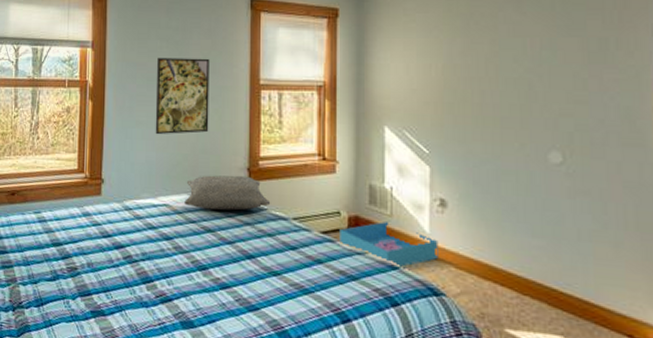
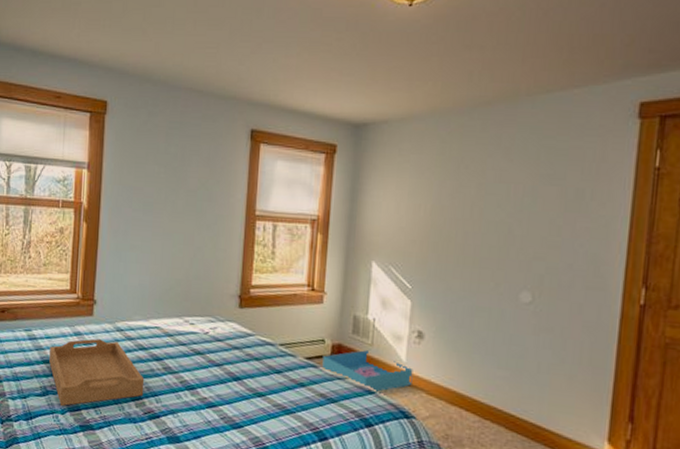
serving tray: none [59,219,155,291] -> present [49,338,145,407]
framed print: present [155,58,210,135] -> none [149,183,207,260]
pillow: present [184,175,271,211] -> none [176,300,260,335]

